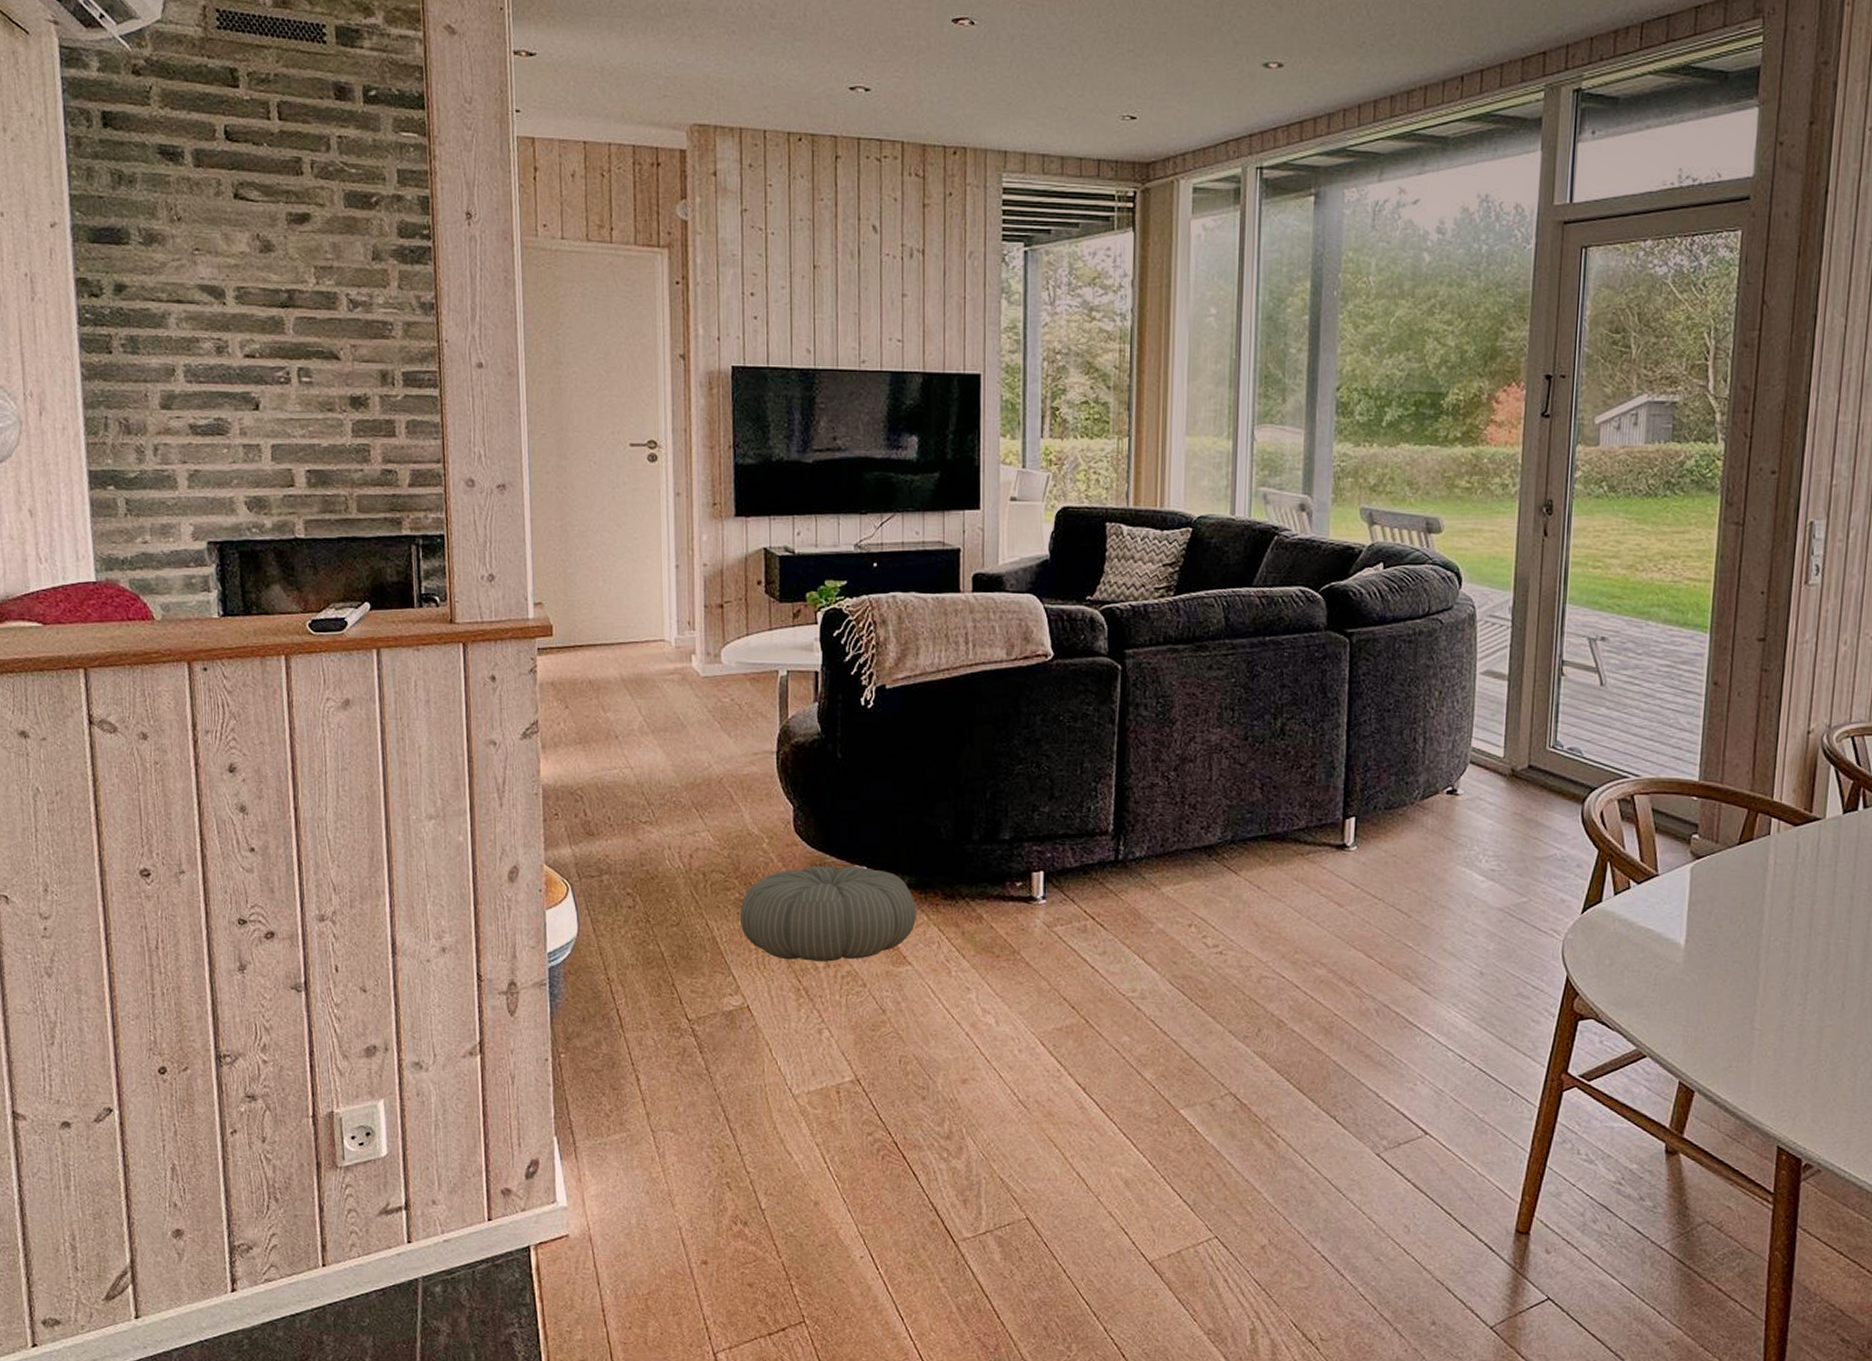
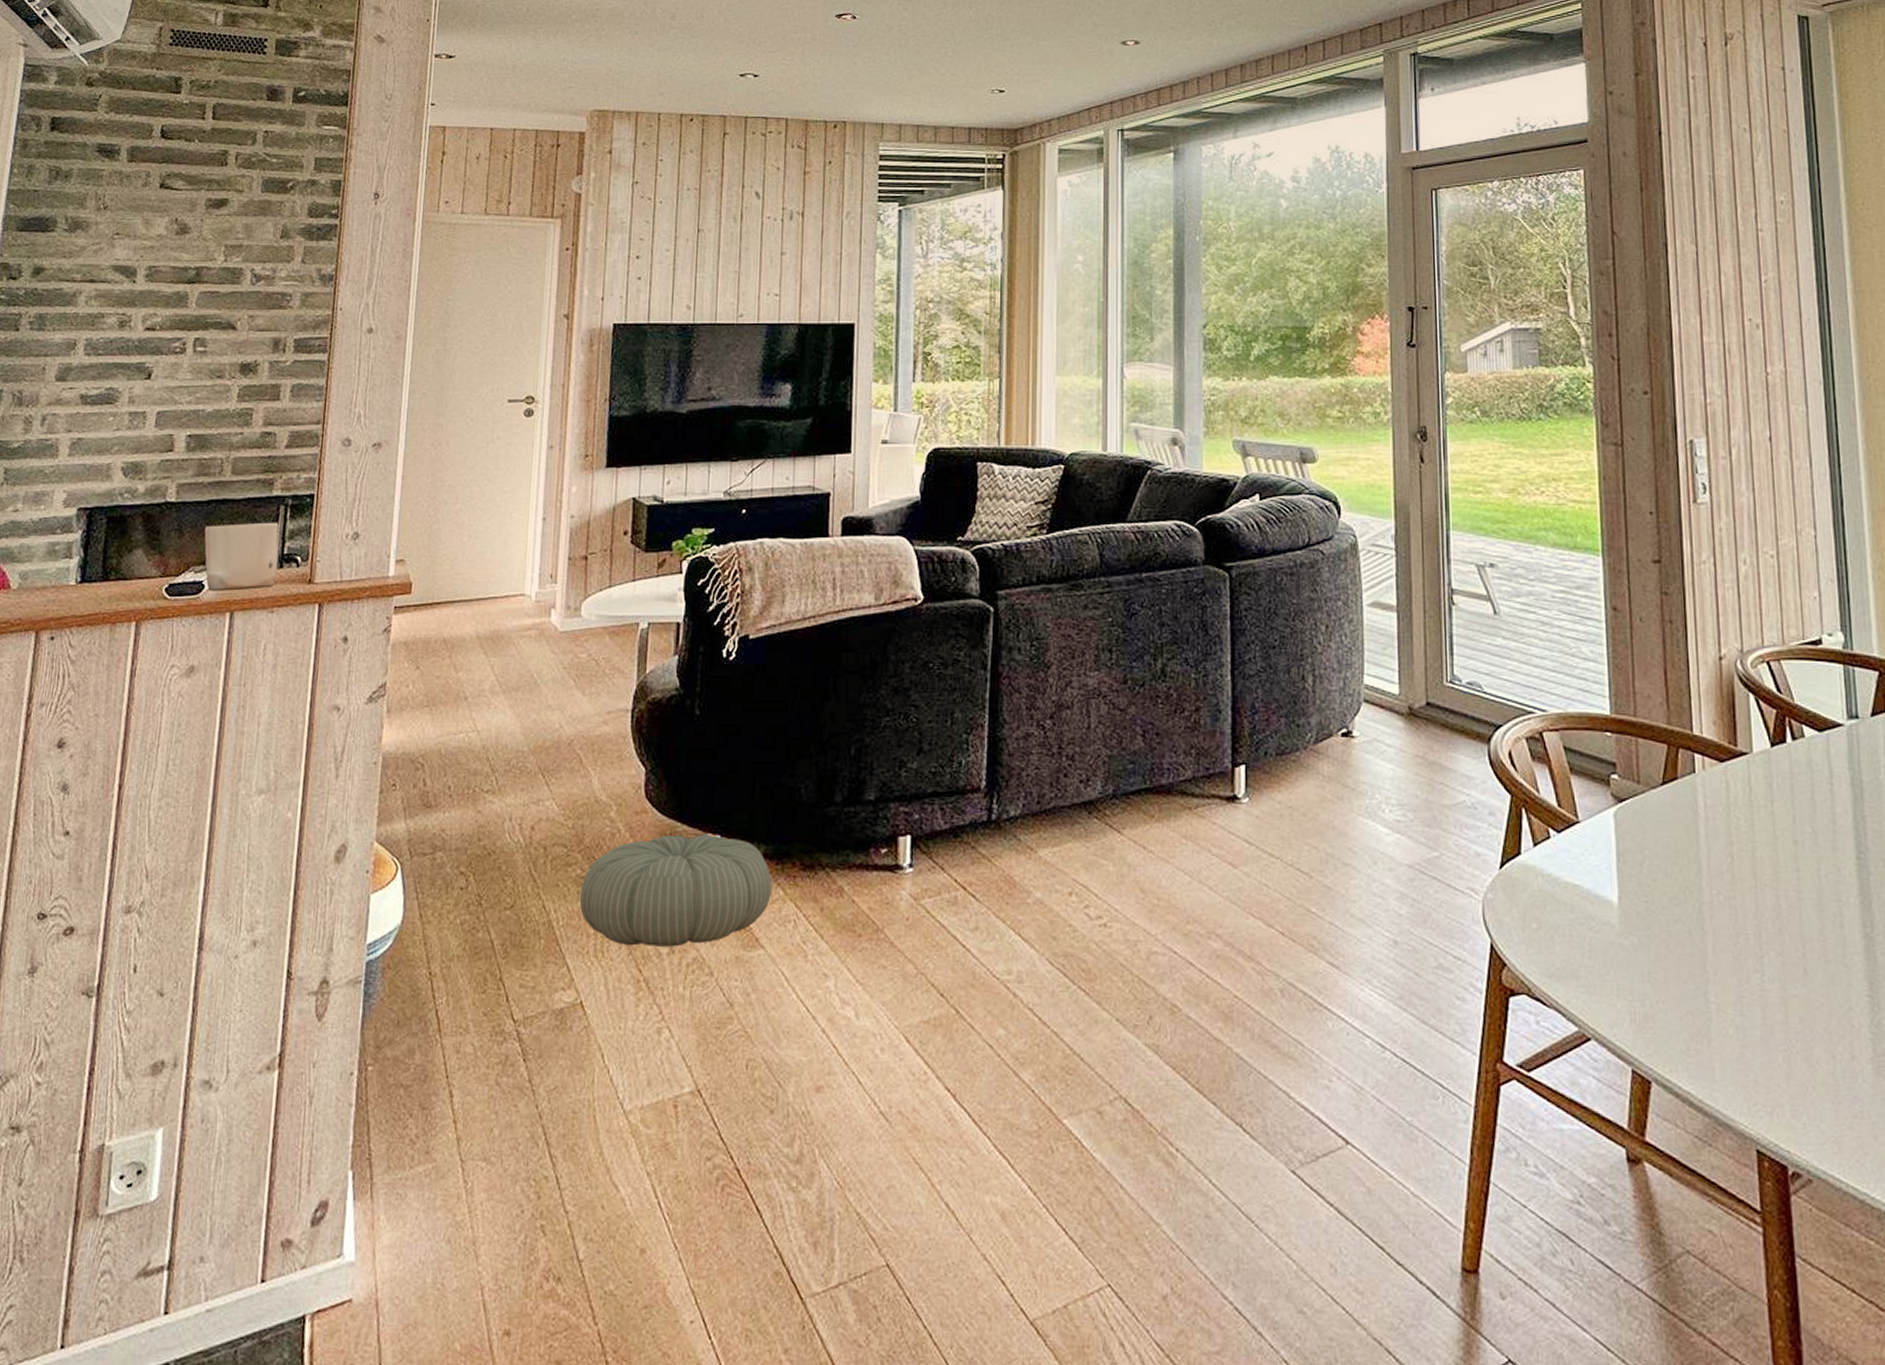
mug: none [339,561,418,629] -> present [204,522,279,591]

